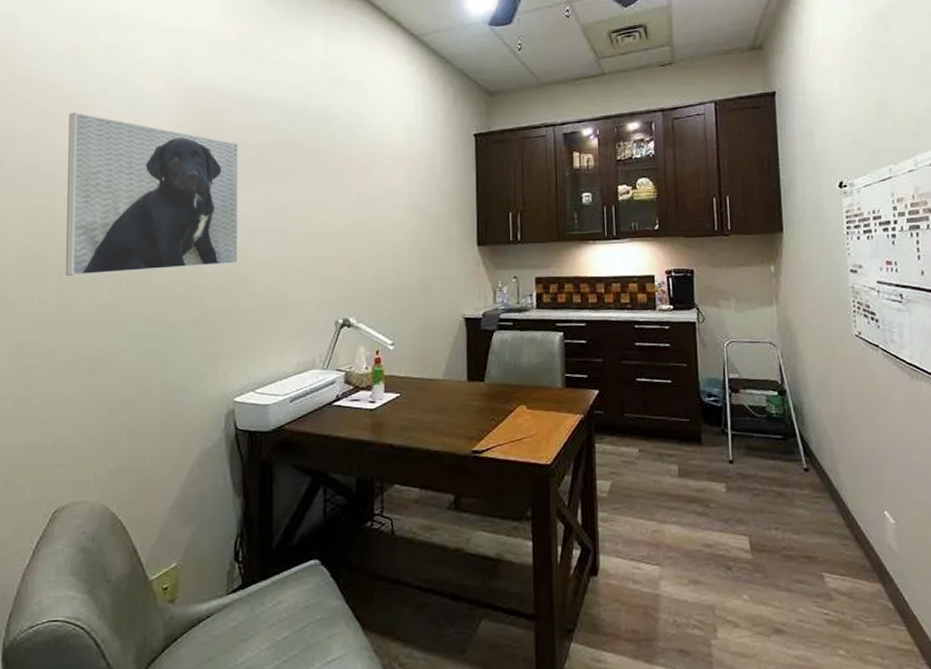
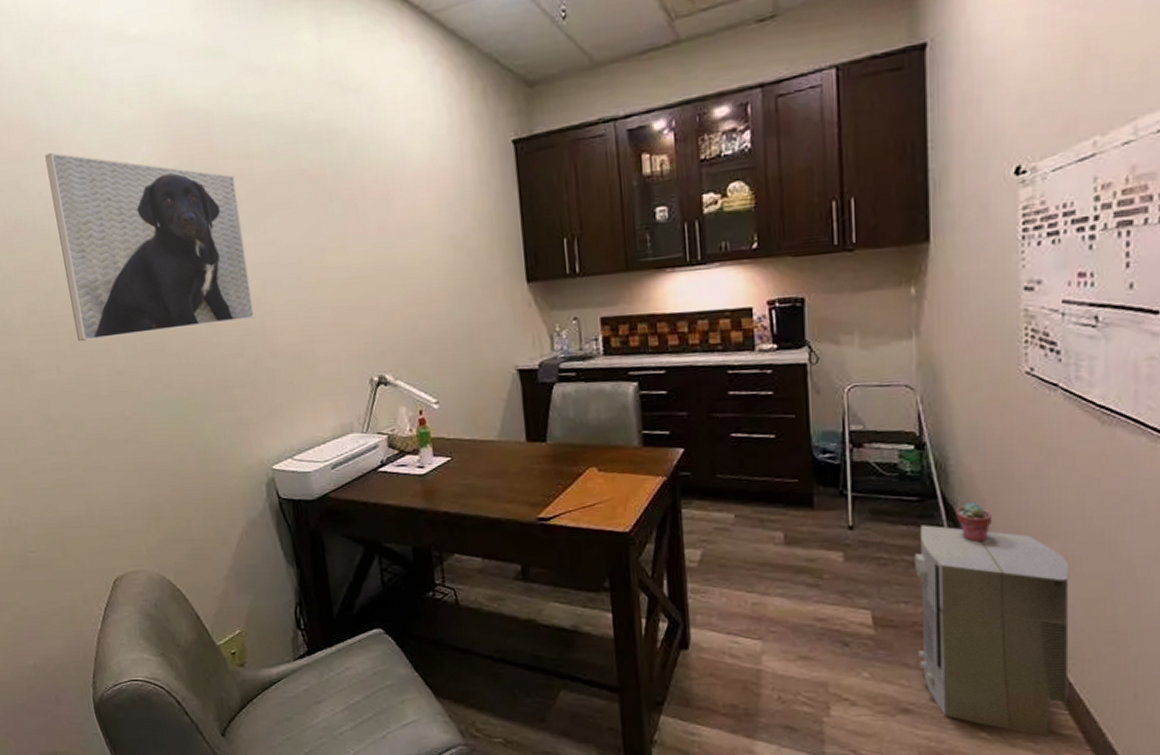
air purifier: none [781,459,905,653] -> present [915,525,1069,738]
potted succulent: none [810,441,838,475] -> present [955,502,992,543]

